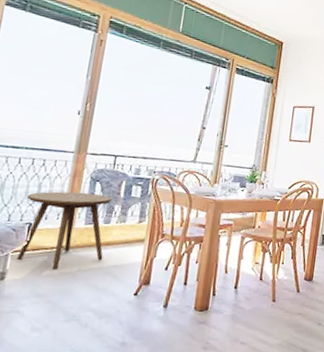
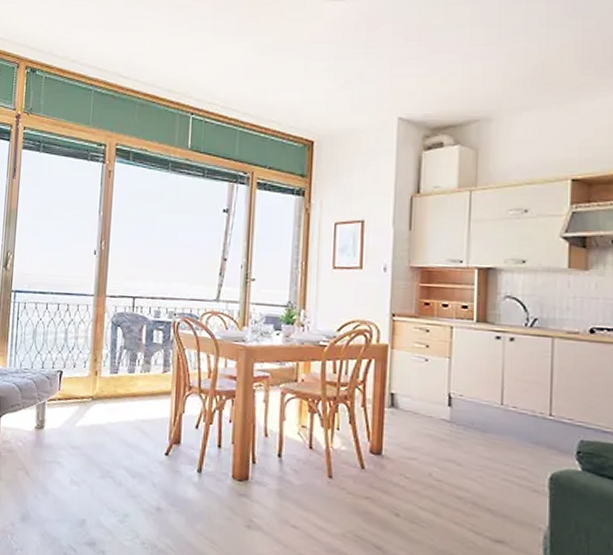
side table: present [16,191,113,269] -> none [52,337,135,421]

